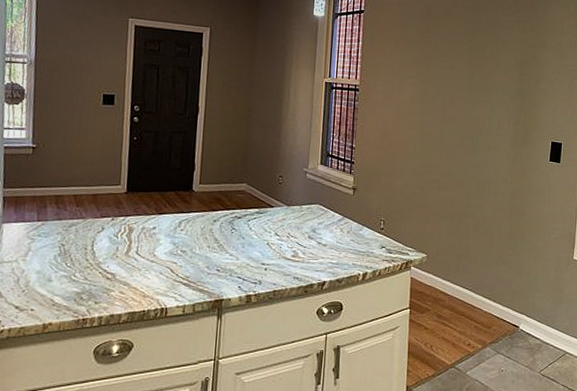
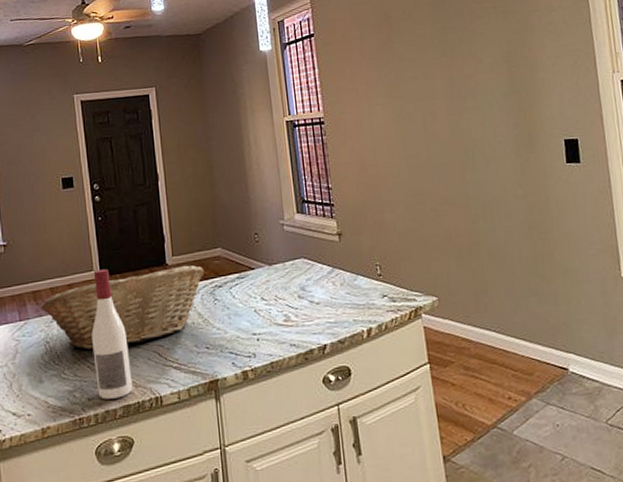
fruit basket: none [61,192,227,258] -> present [40,265,204,350]
wine bottle: none [105,185,143,305] -> present [91,269,133,400]

